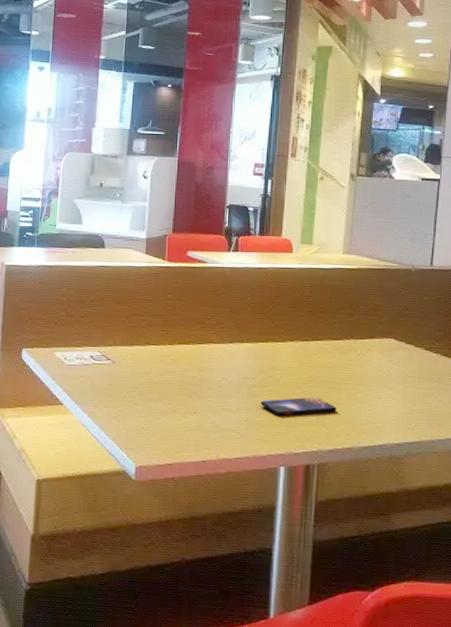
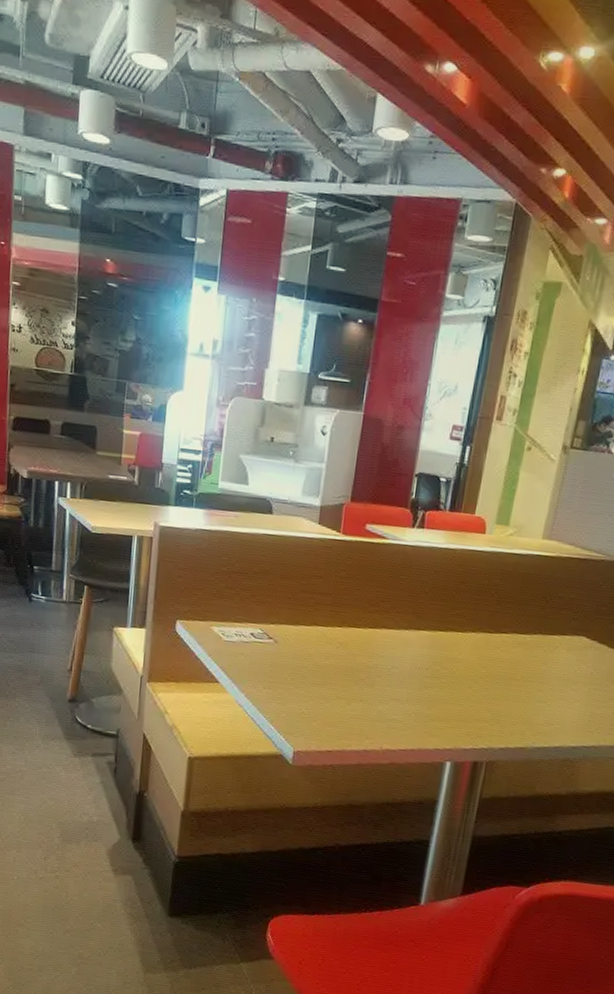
smartphone: present [260,397,336,416] -> none [432,692,514,711]

